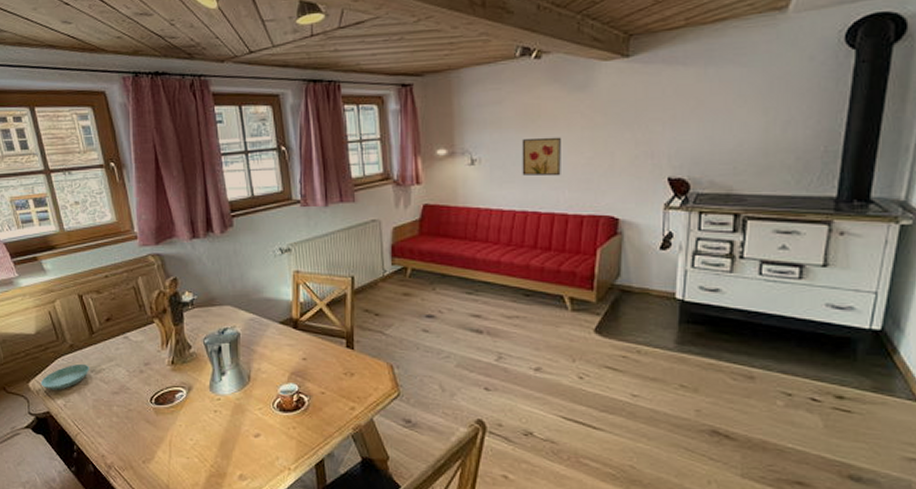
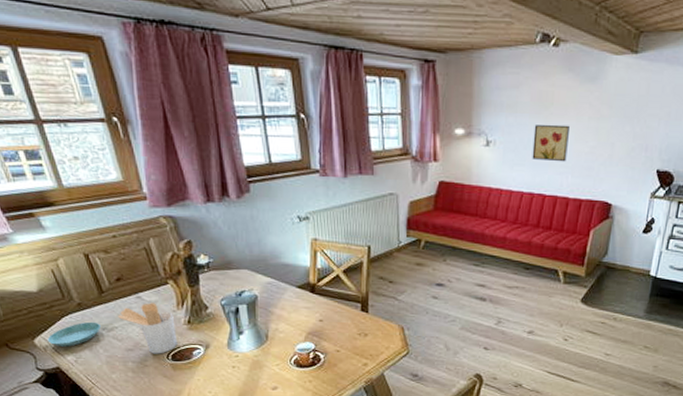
utensil holder: none [106,343,161,398] -> present [118,303,178,354]

